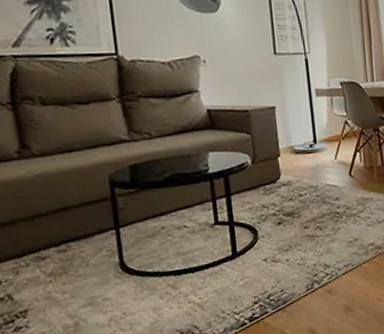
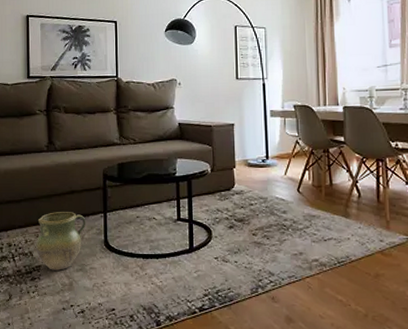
ceramic jug: none [15,234,91,313] -> present [36,212,86,271]

